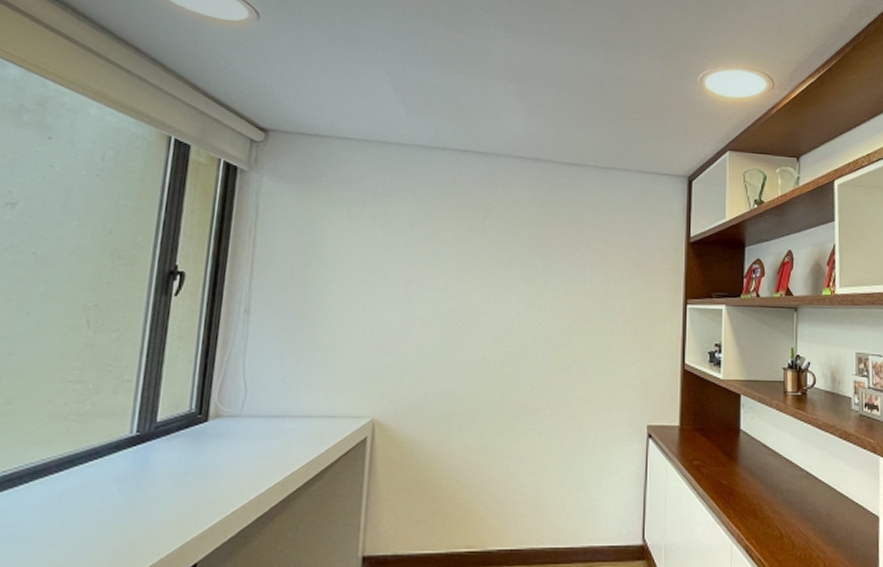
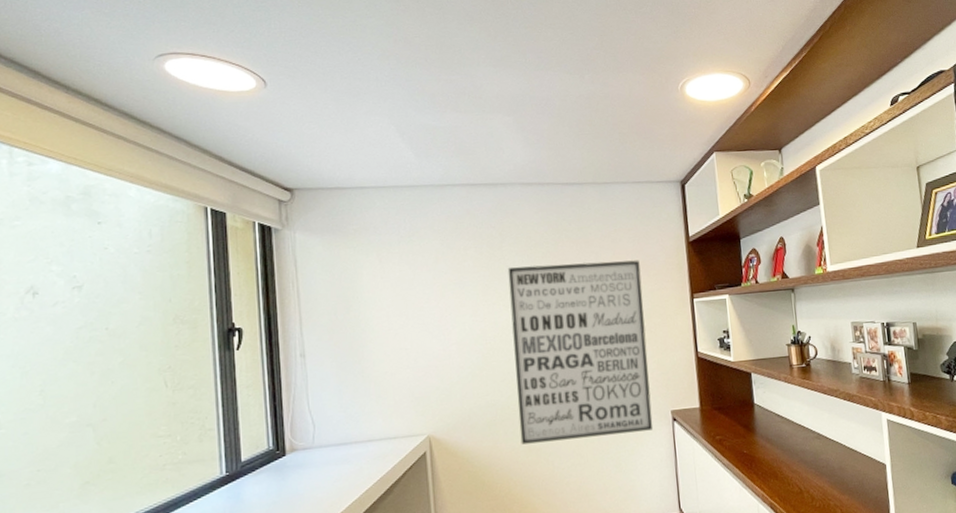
wall art: none [475,244,633,445] -> present [507,260,653,445]

